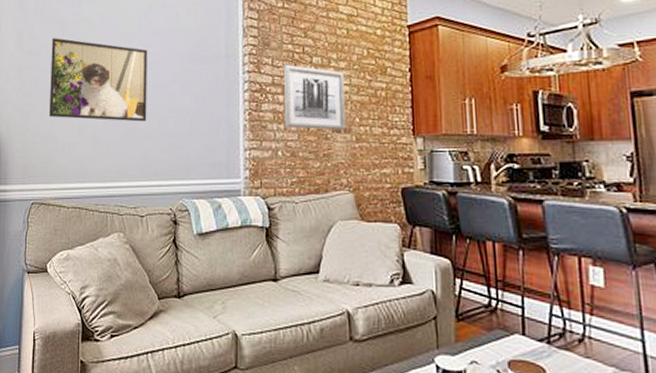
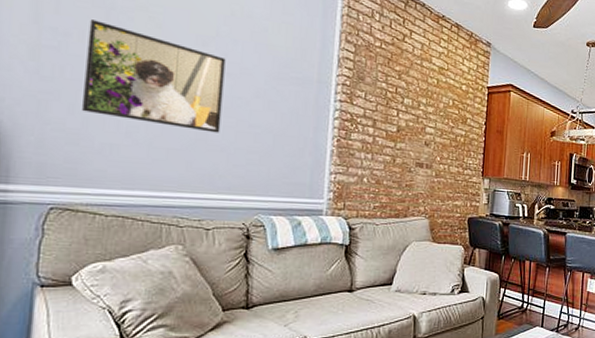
wall art: present [283,65,345,131] -> none [371,101,431,166]

